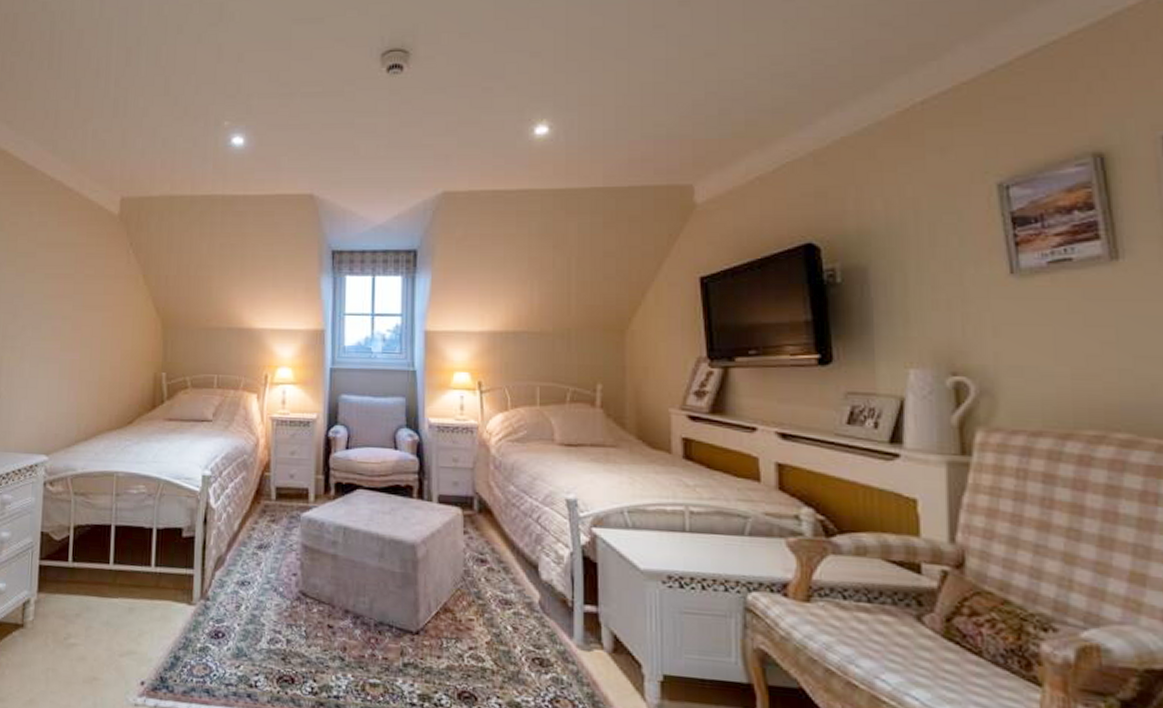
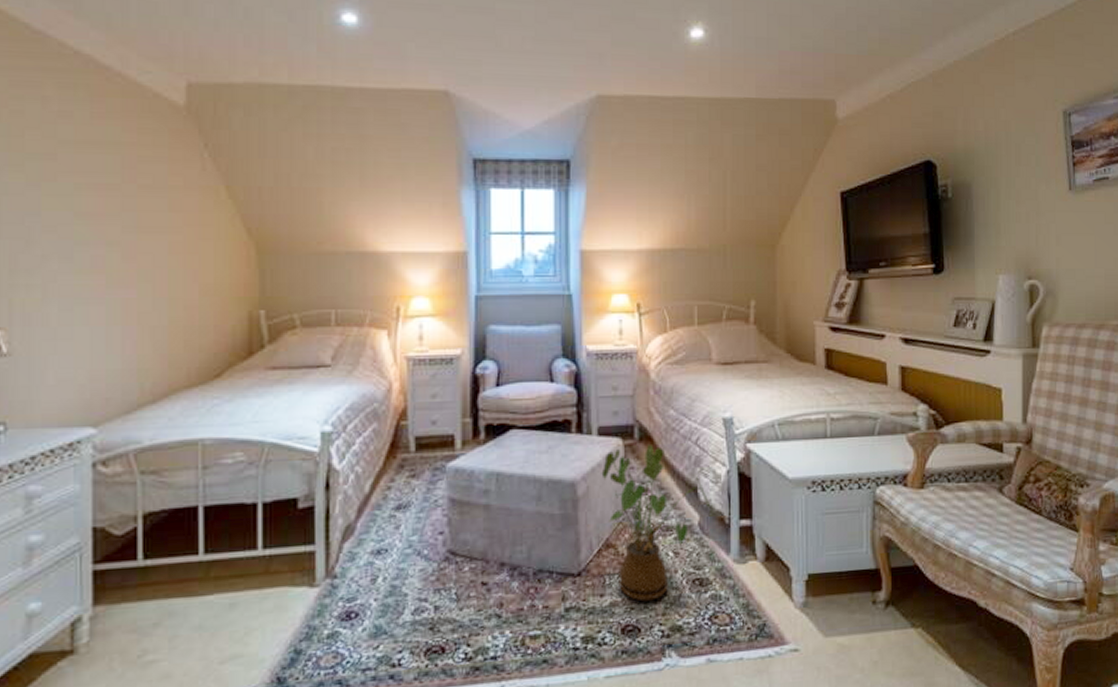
house plant: none [440,517,551,672] -> present [601,445,710,602]

